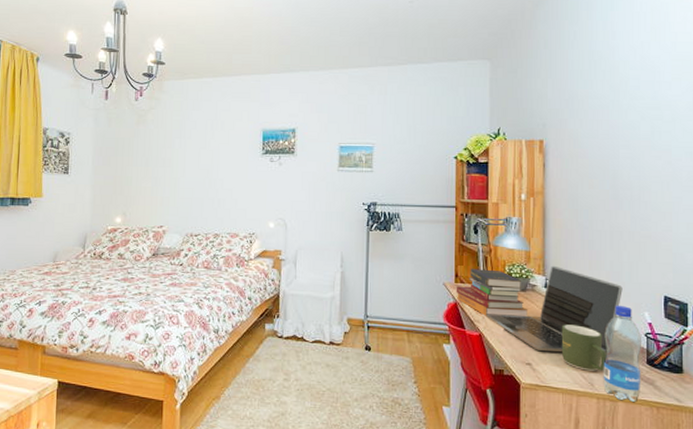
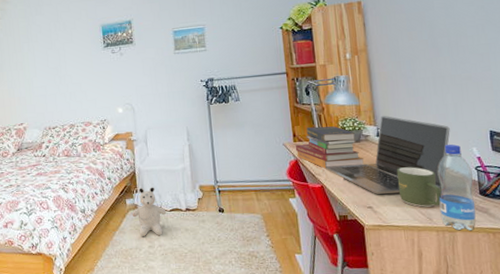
stuffed animal: none [270,313,308,369] -> present [132,187,167,237]

